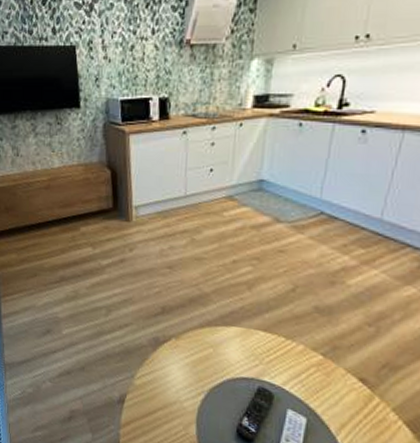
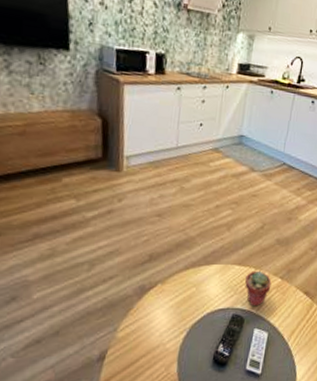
potted succulent: none [273,340,310,384] -> present [245,270,272,307]

